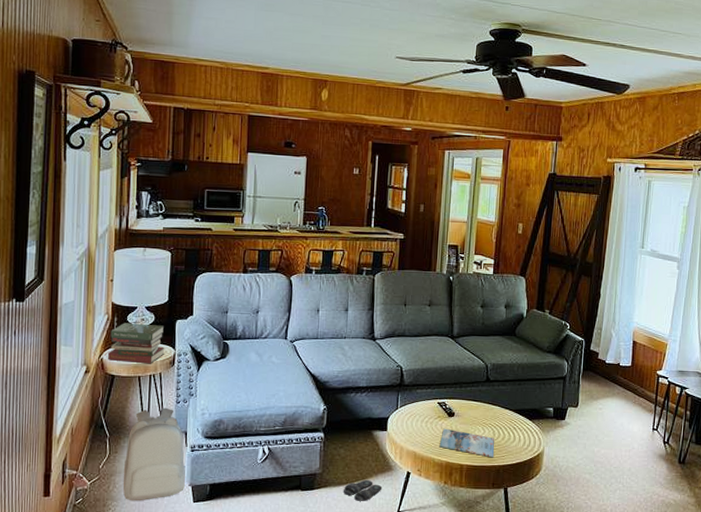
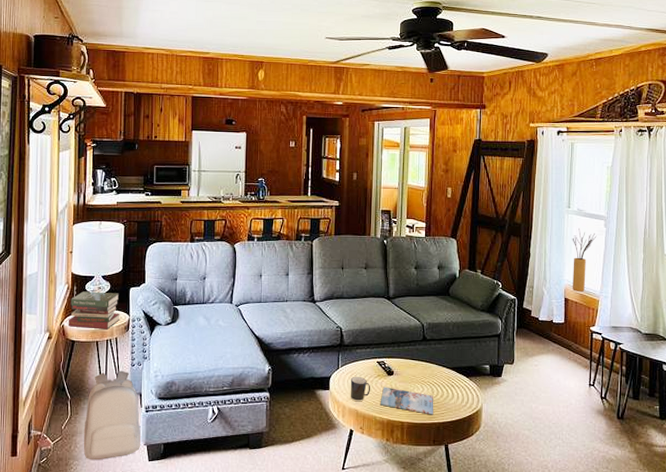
slippers: present [344,479,383,501] -> none [290,437,327,459]
mug: none [408,417,431,444] -> present [350,376,371,402]
vase: none [641,270,669,336] -> present [572,229,597,293]

